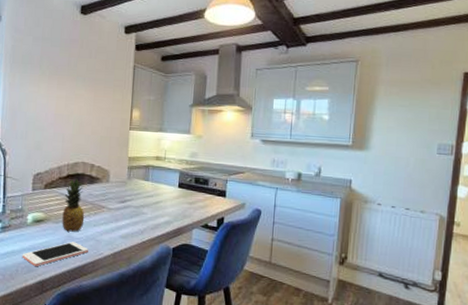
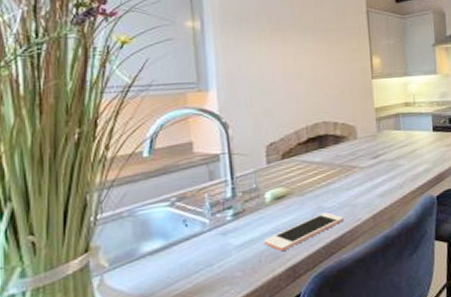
fruit: present [62,178,85,232] -> none [307,141,335,203]

